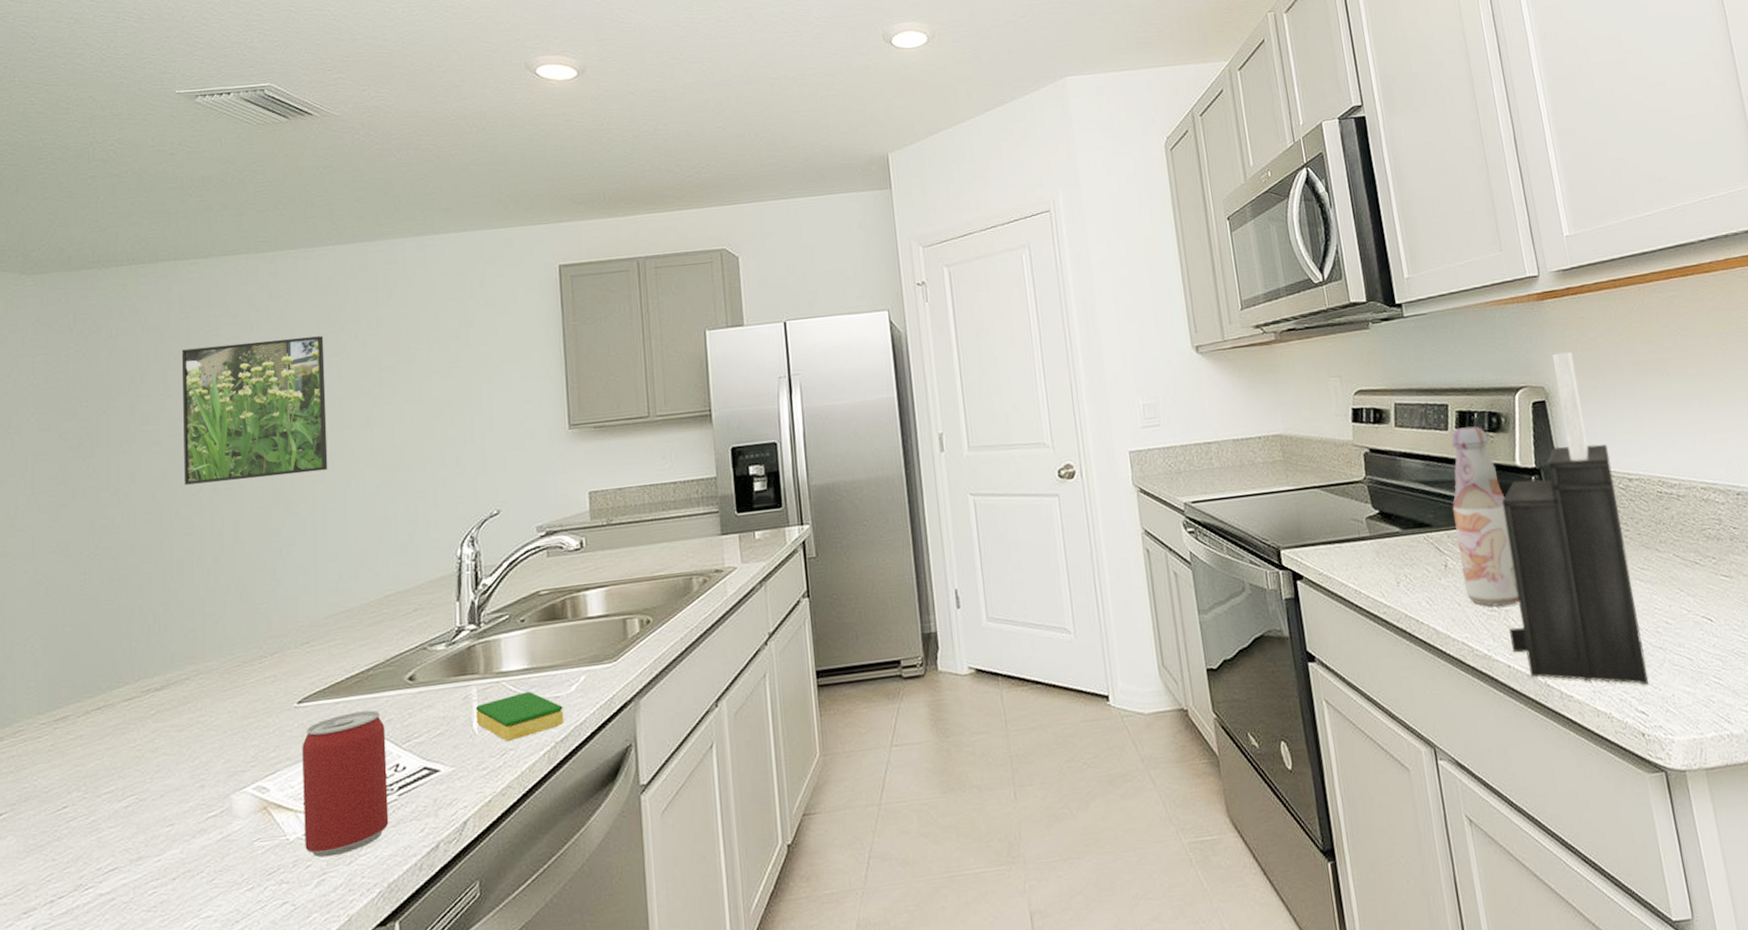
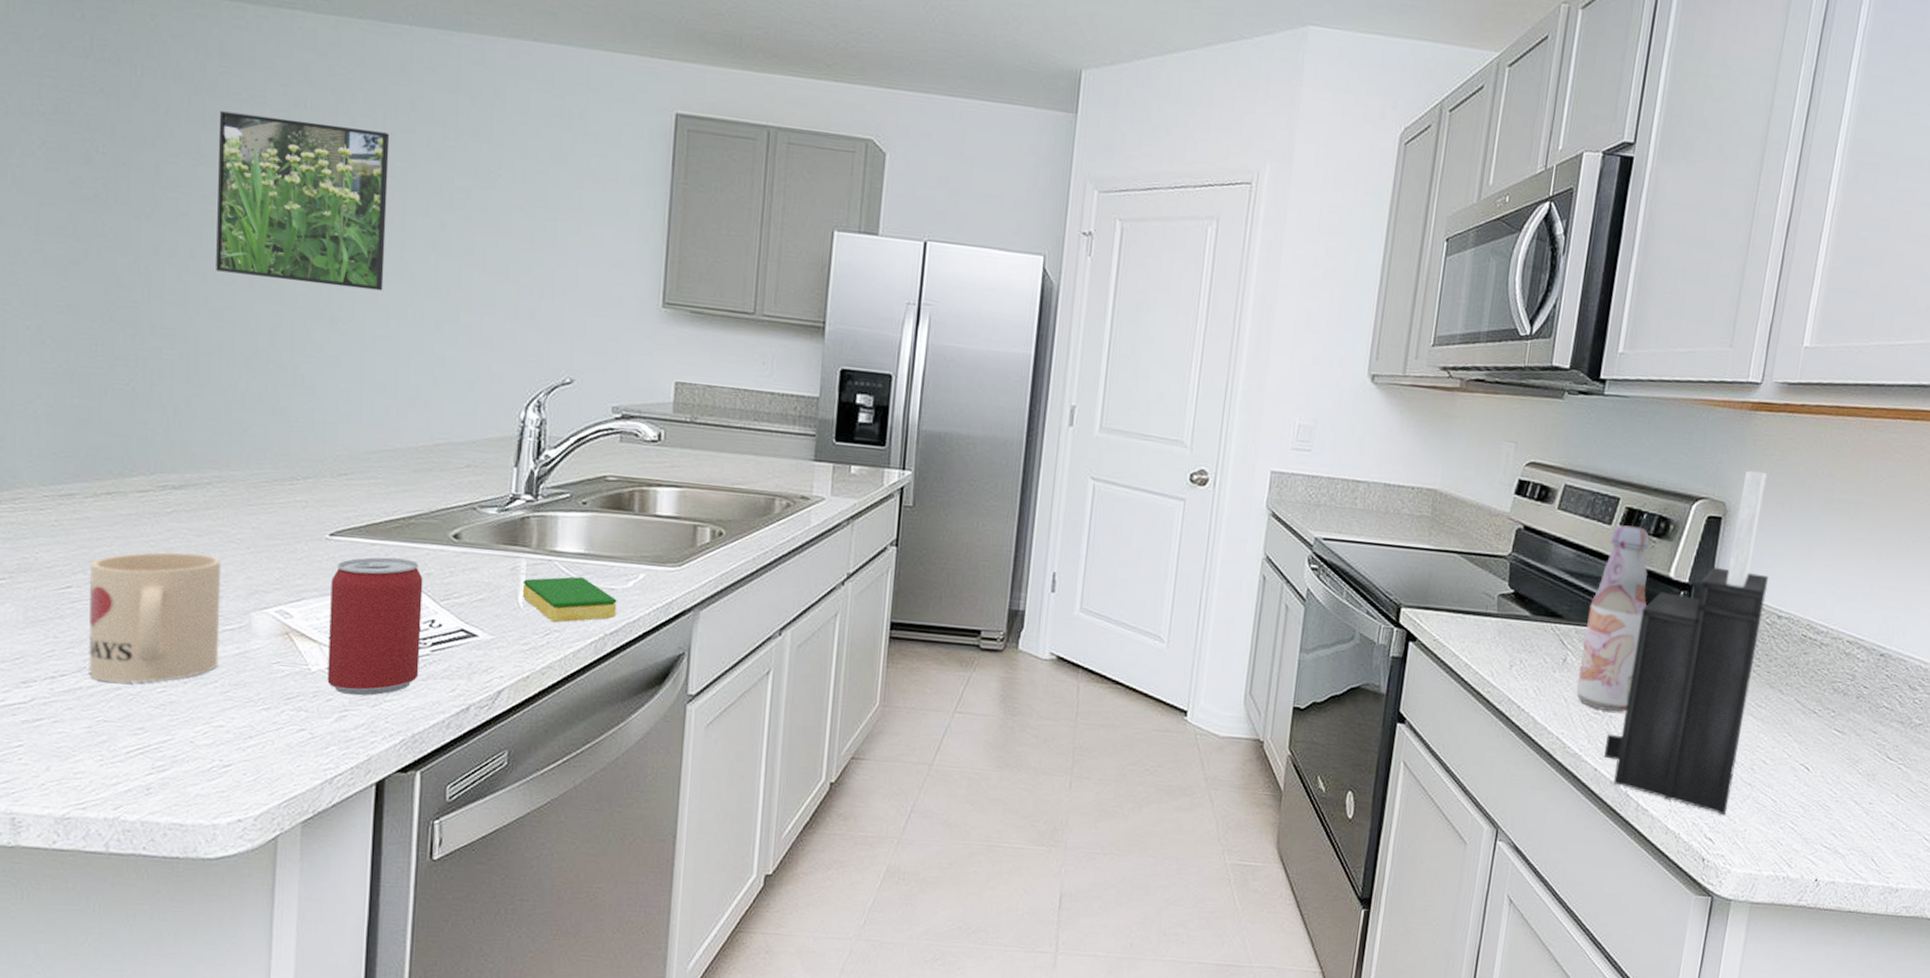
mug: none [83,747,204,895] -> present [89,552,222,683]

